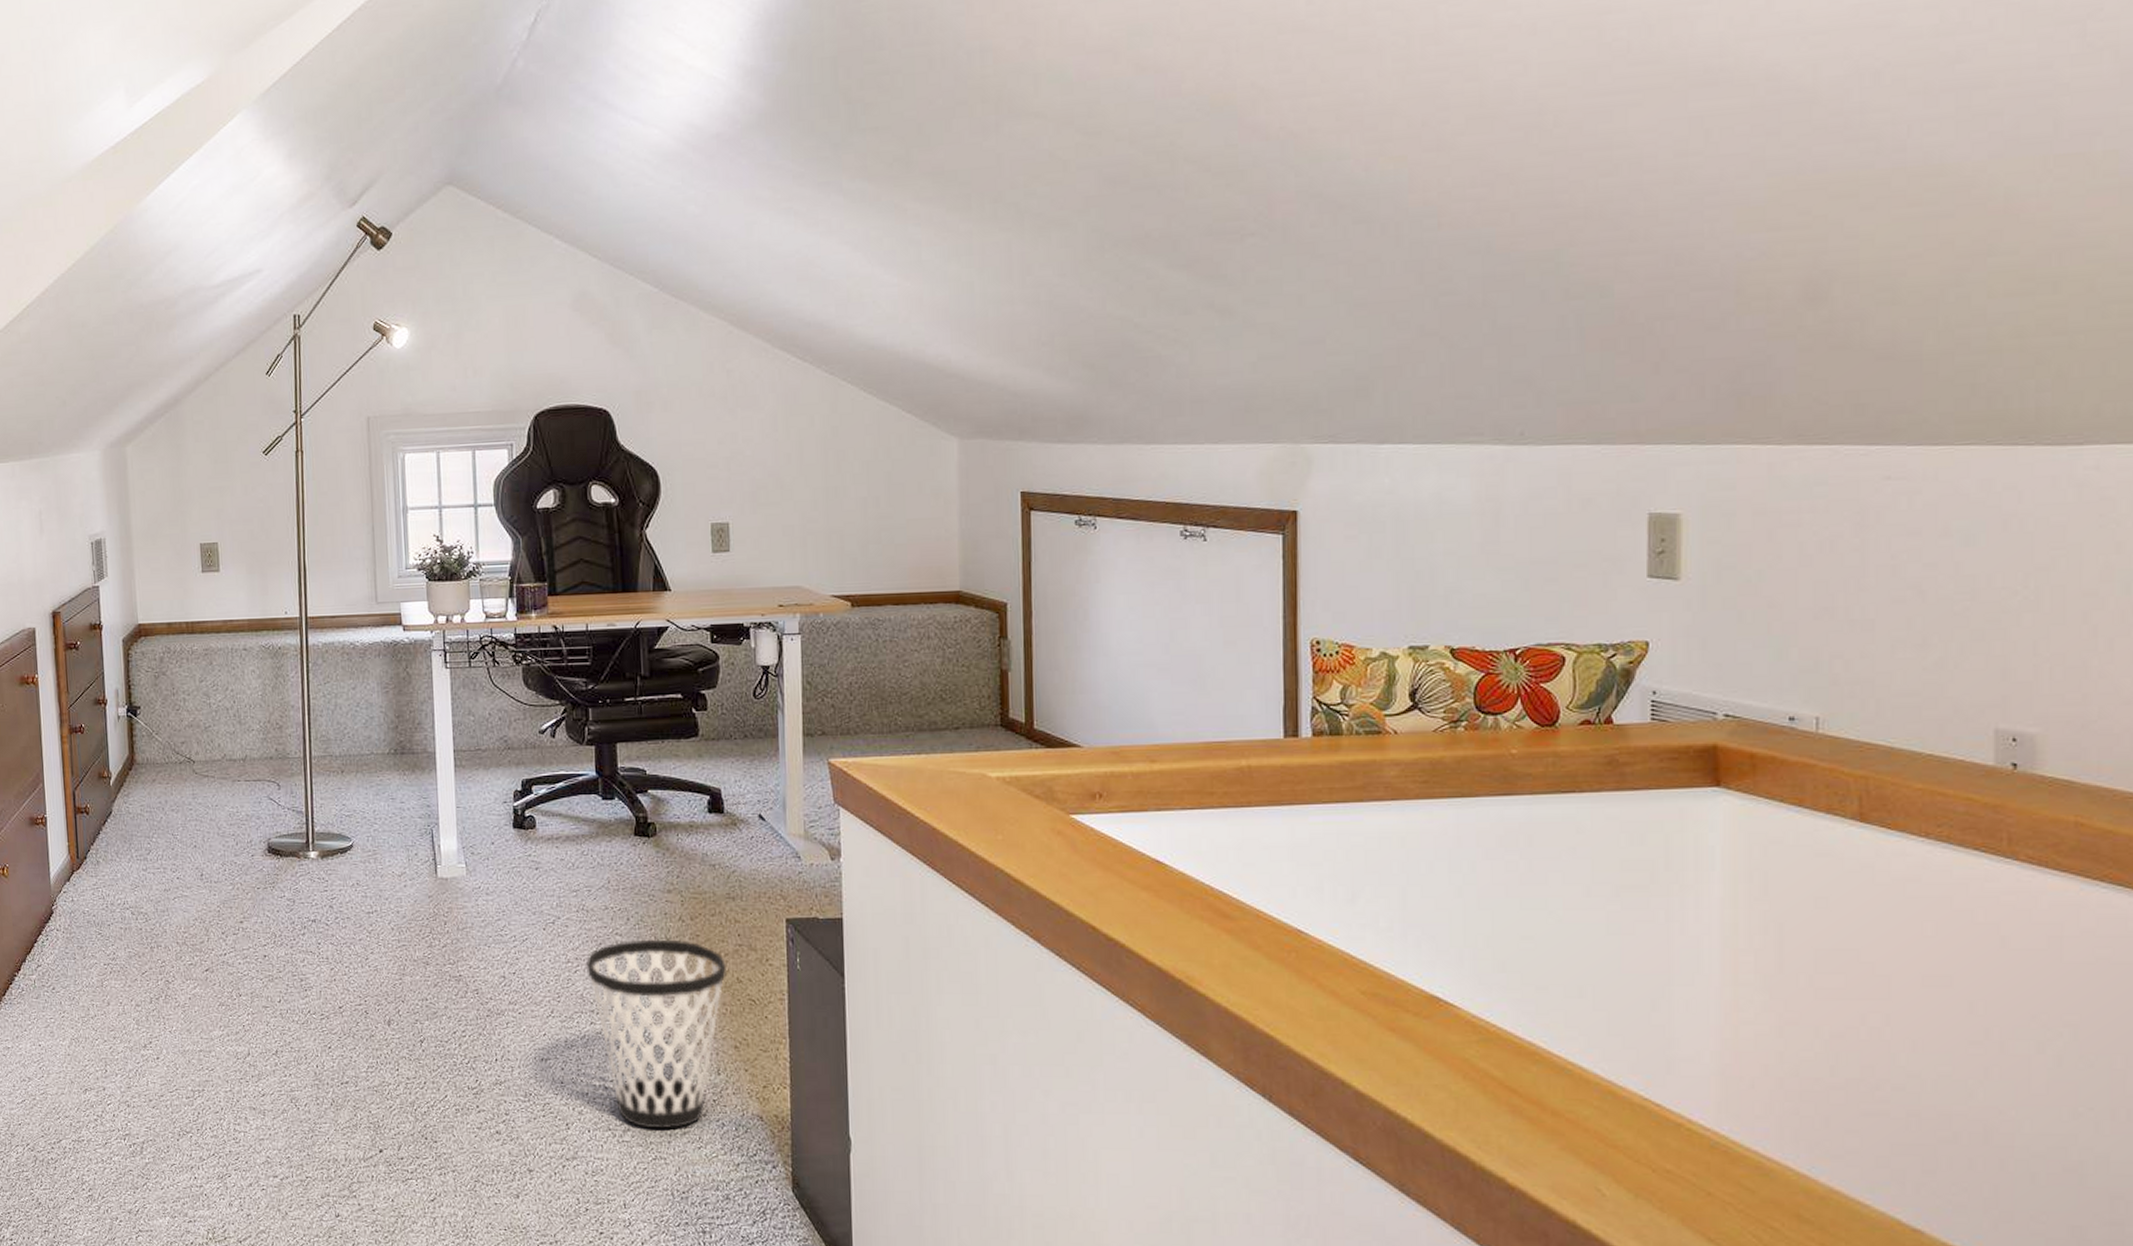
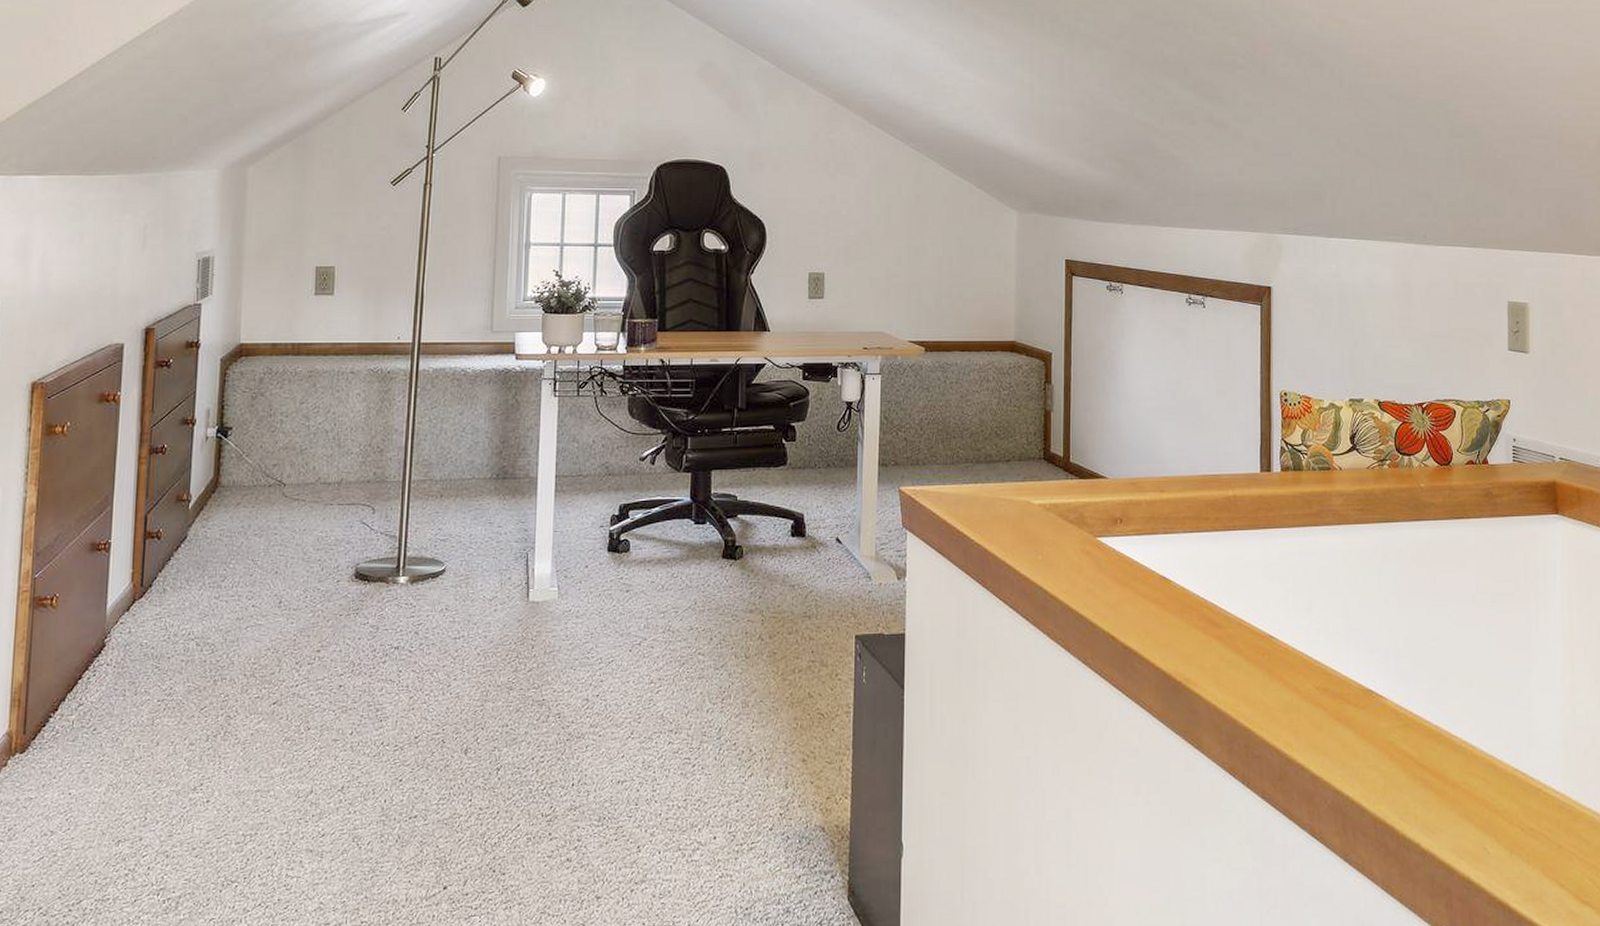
wastebasket: present [586,939,726,1128] -> none [668,657,799,845]

